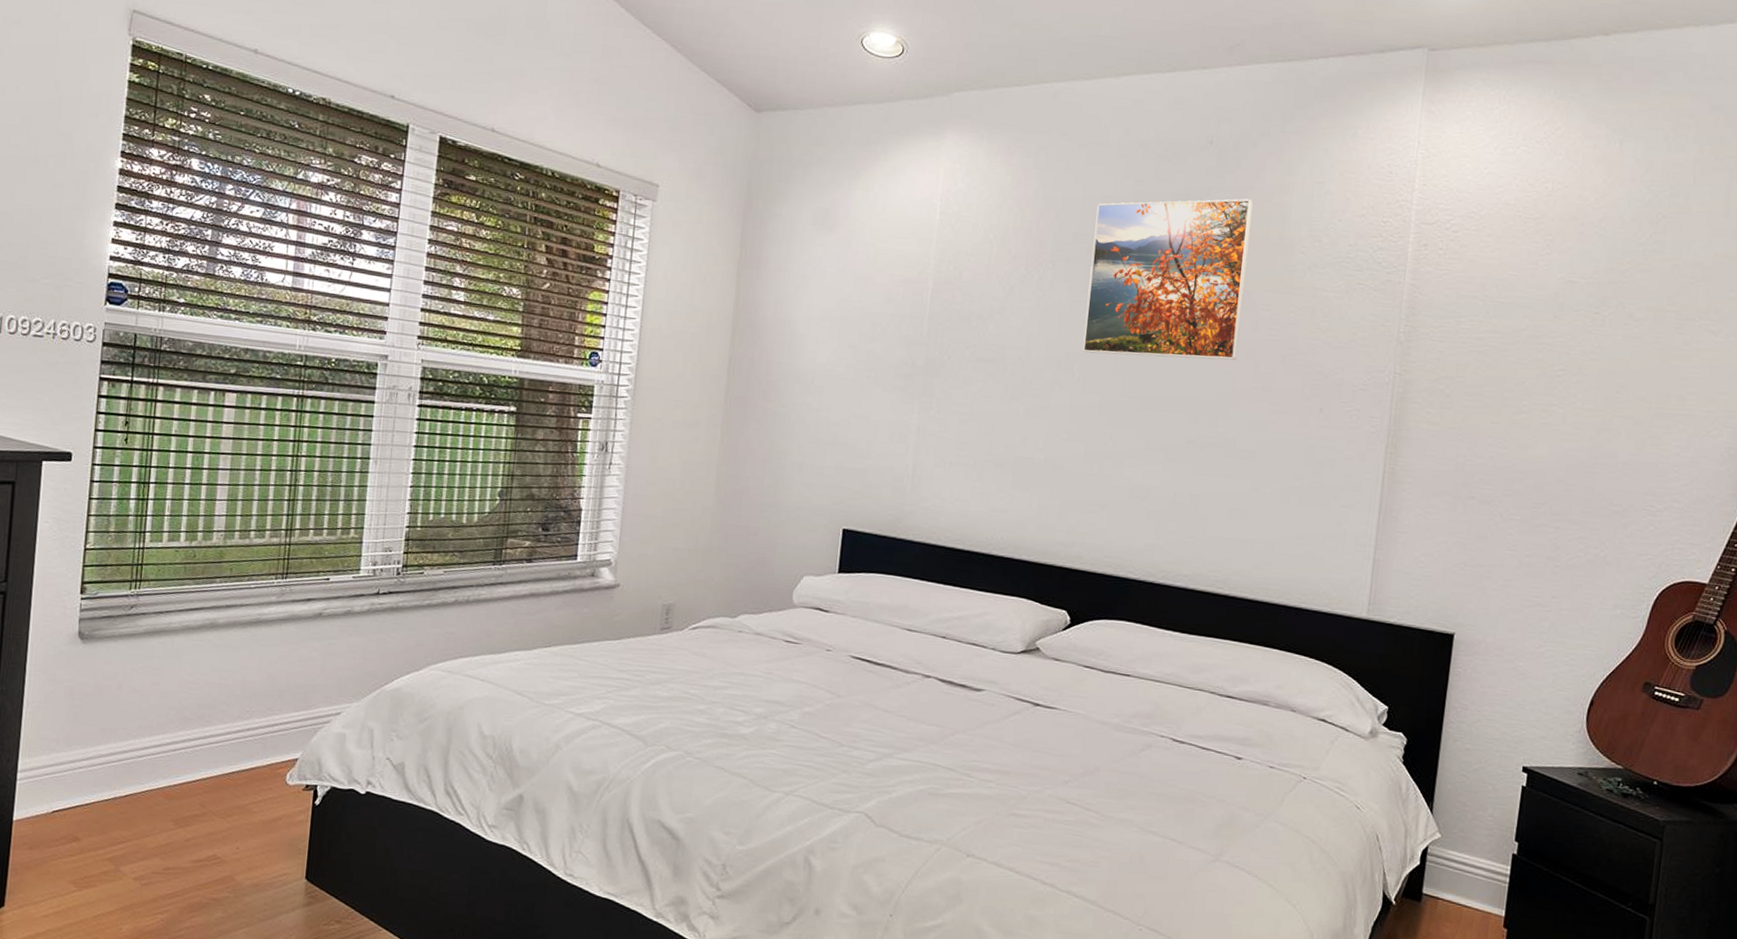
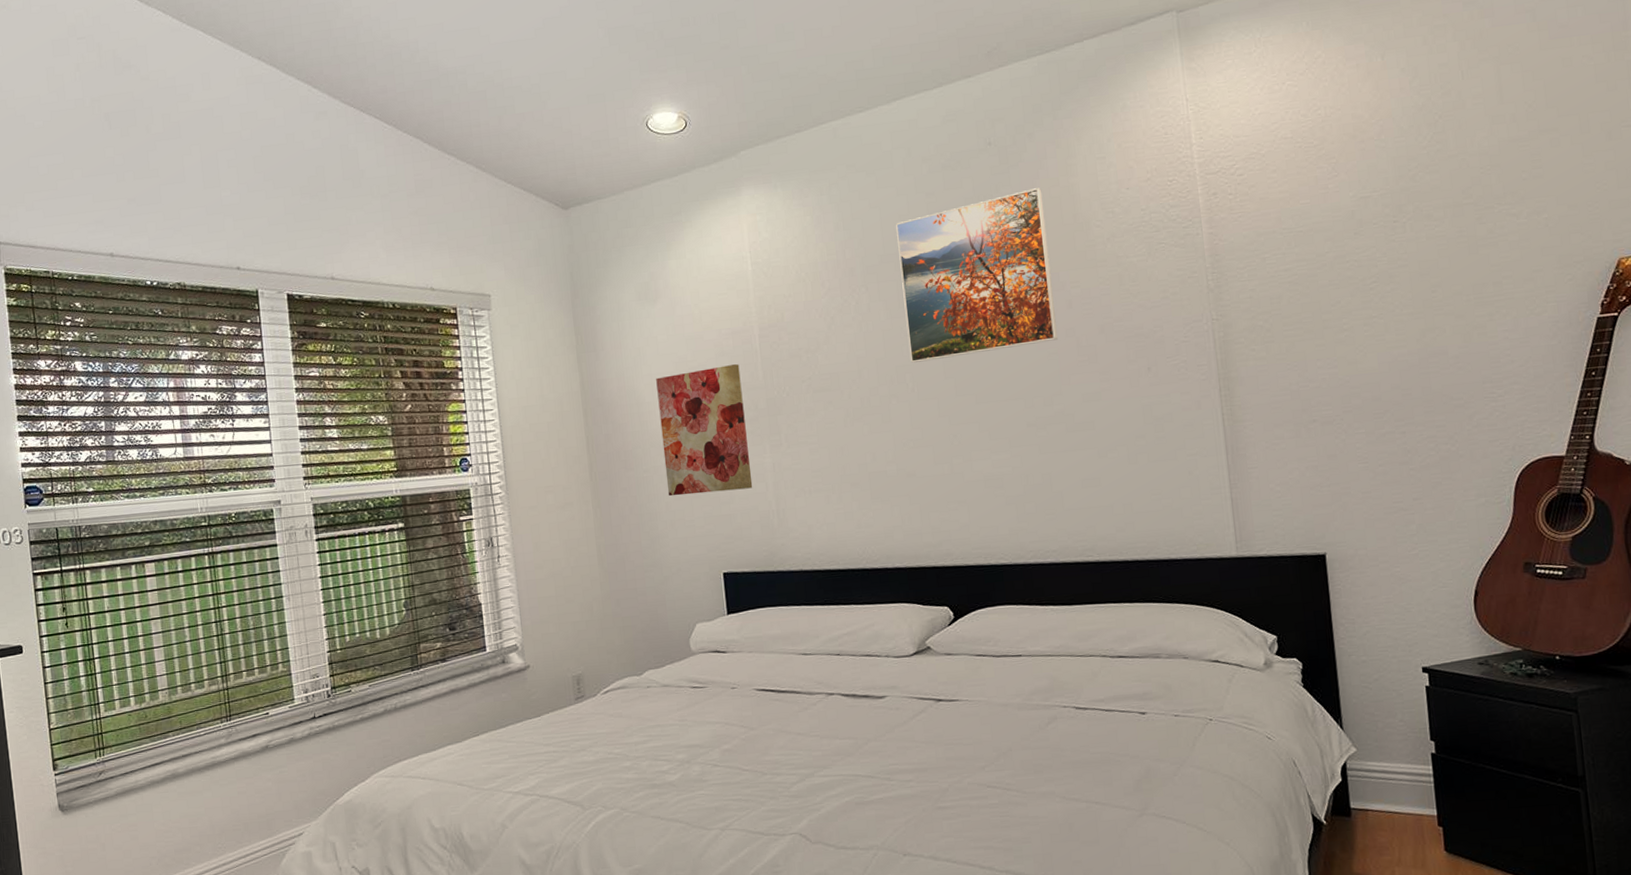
wall art: none [802,311,905,447] -> present [656,364,753,497]

